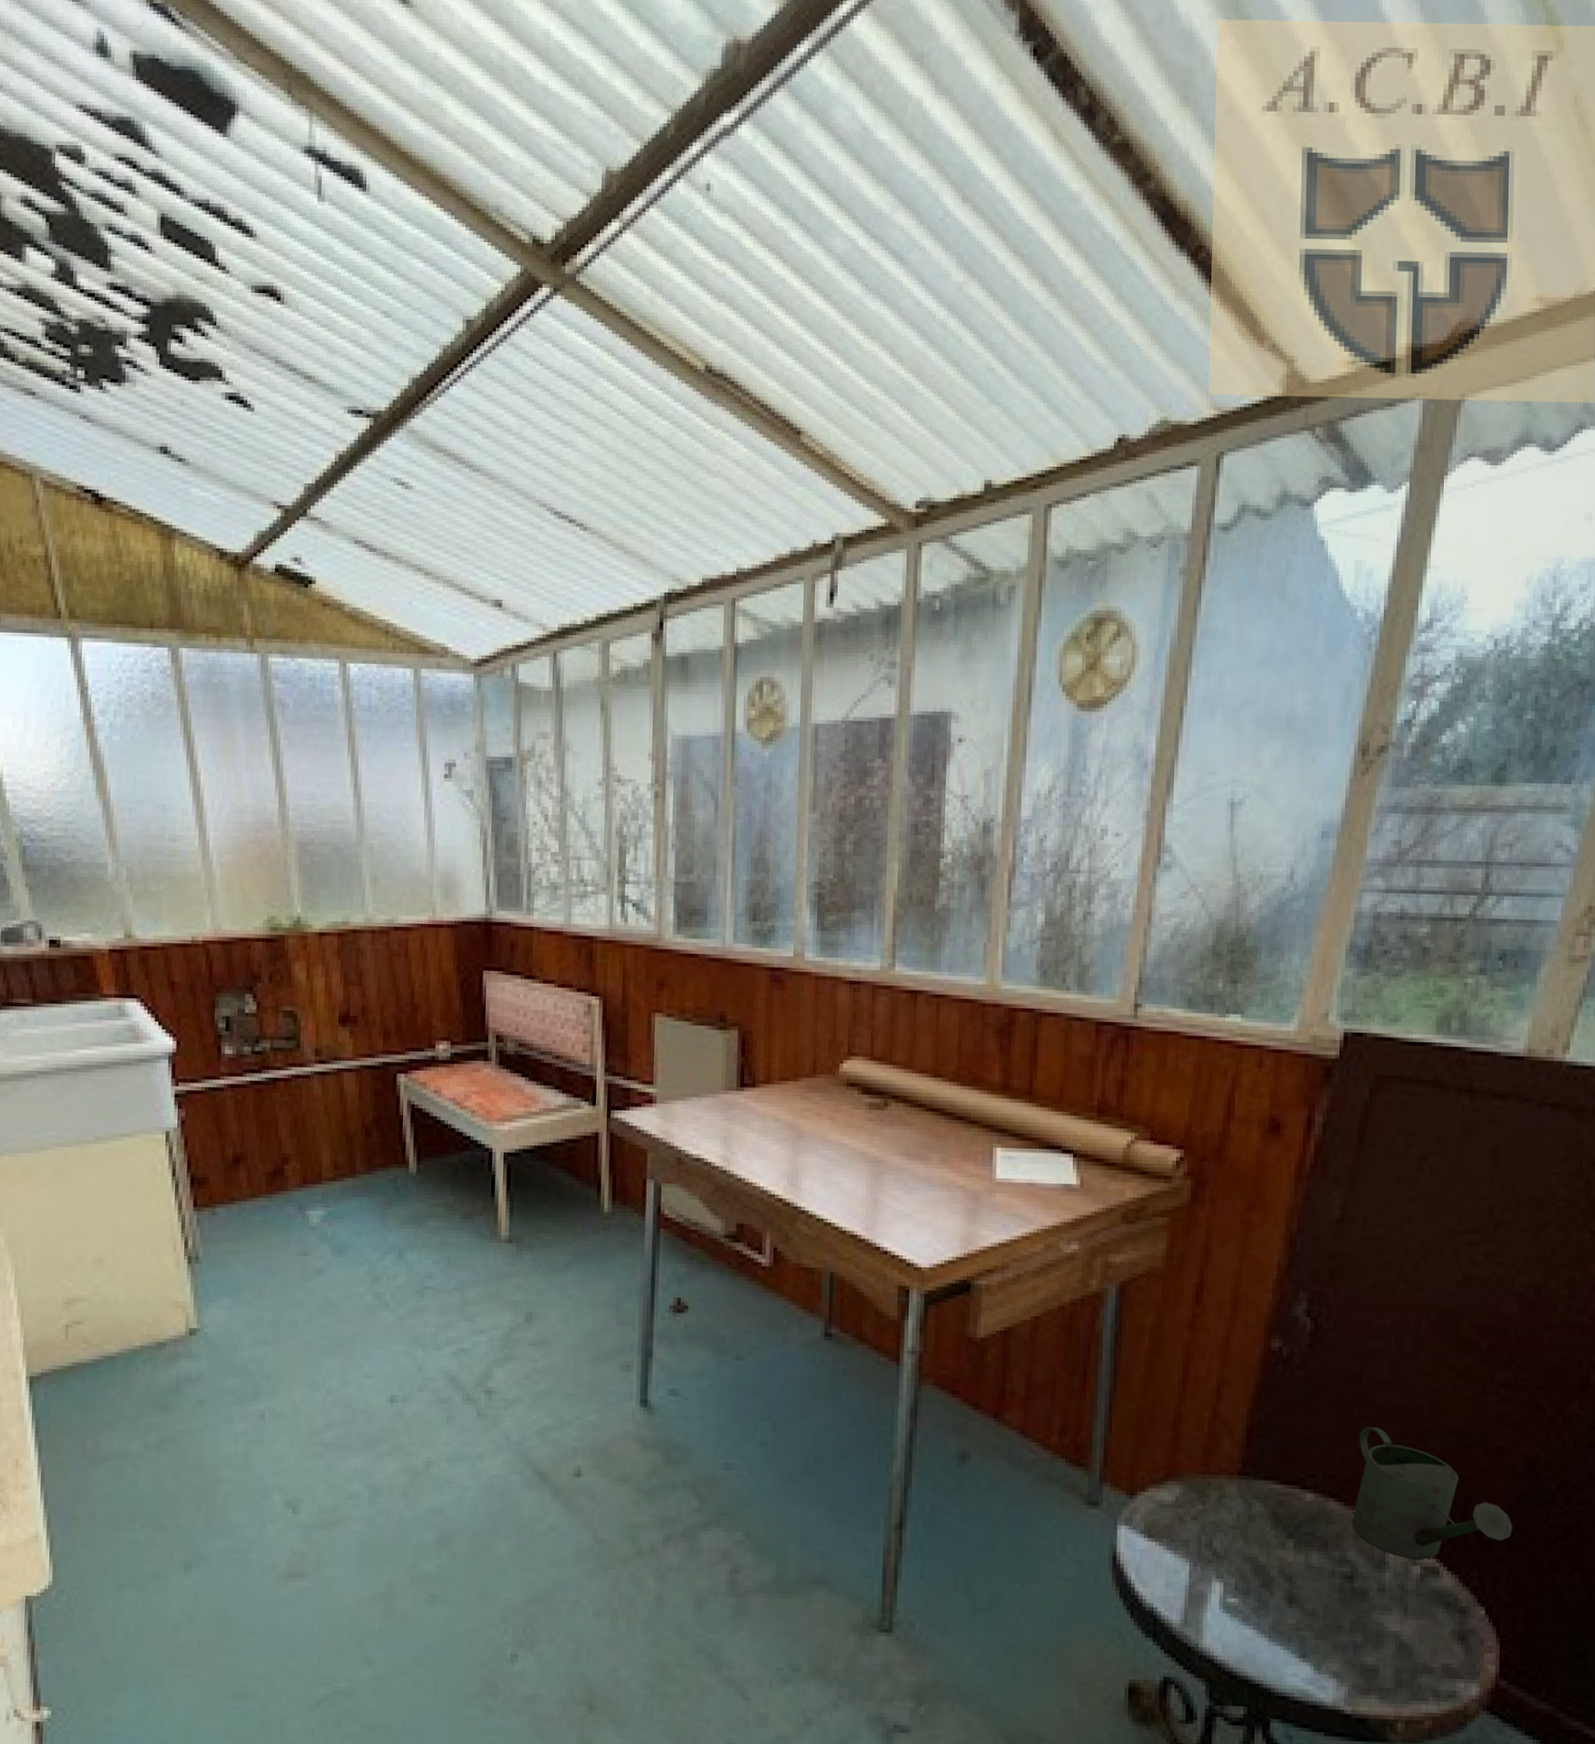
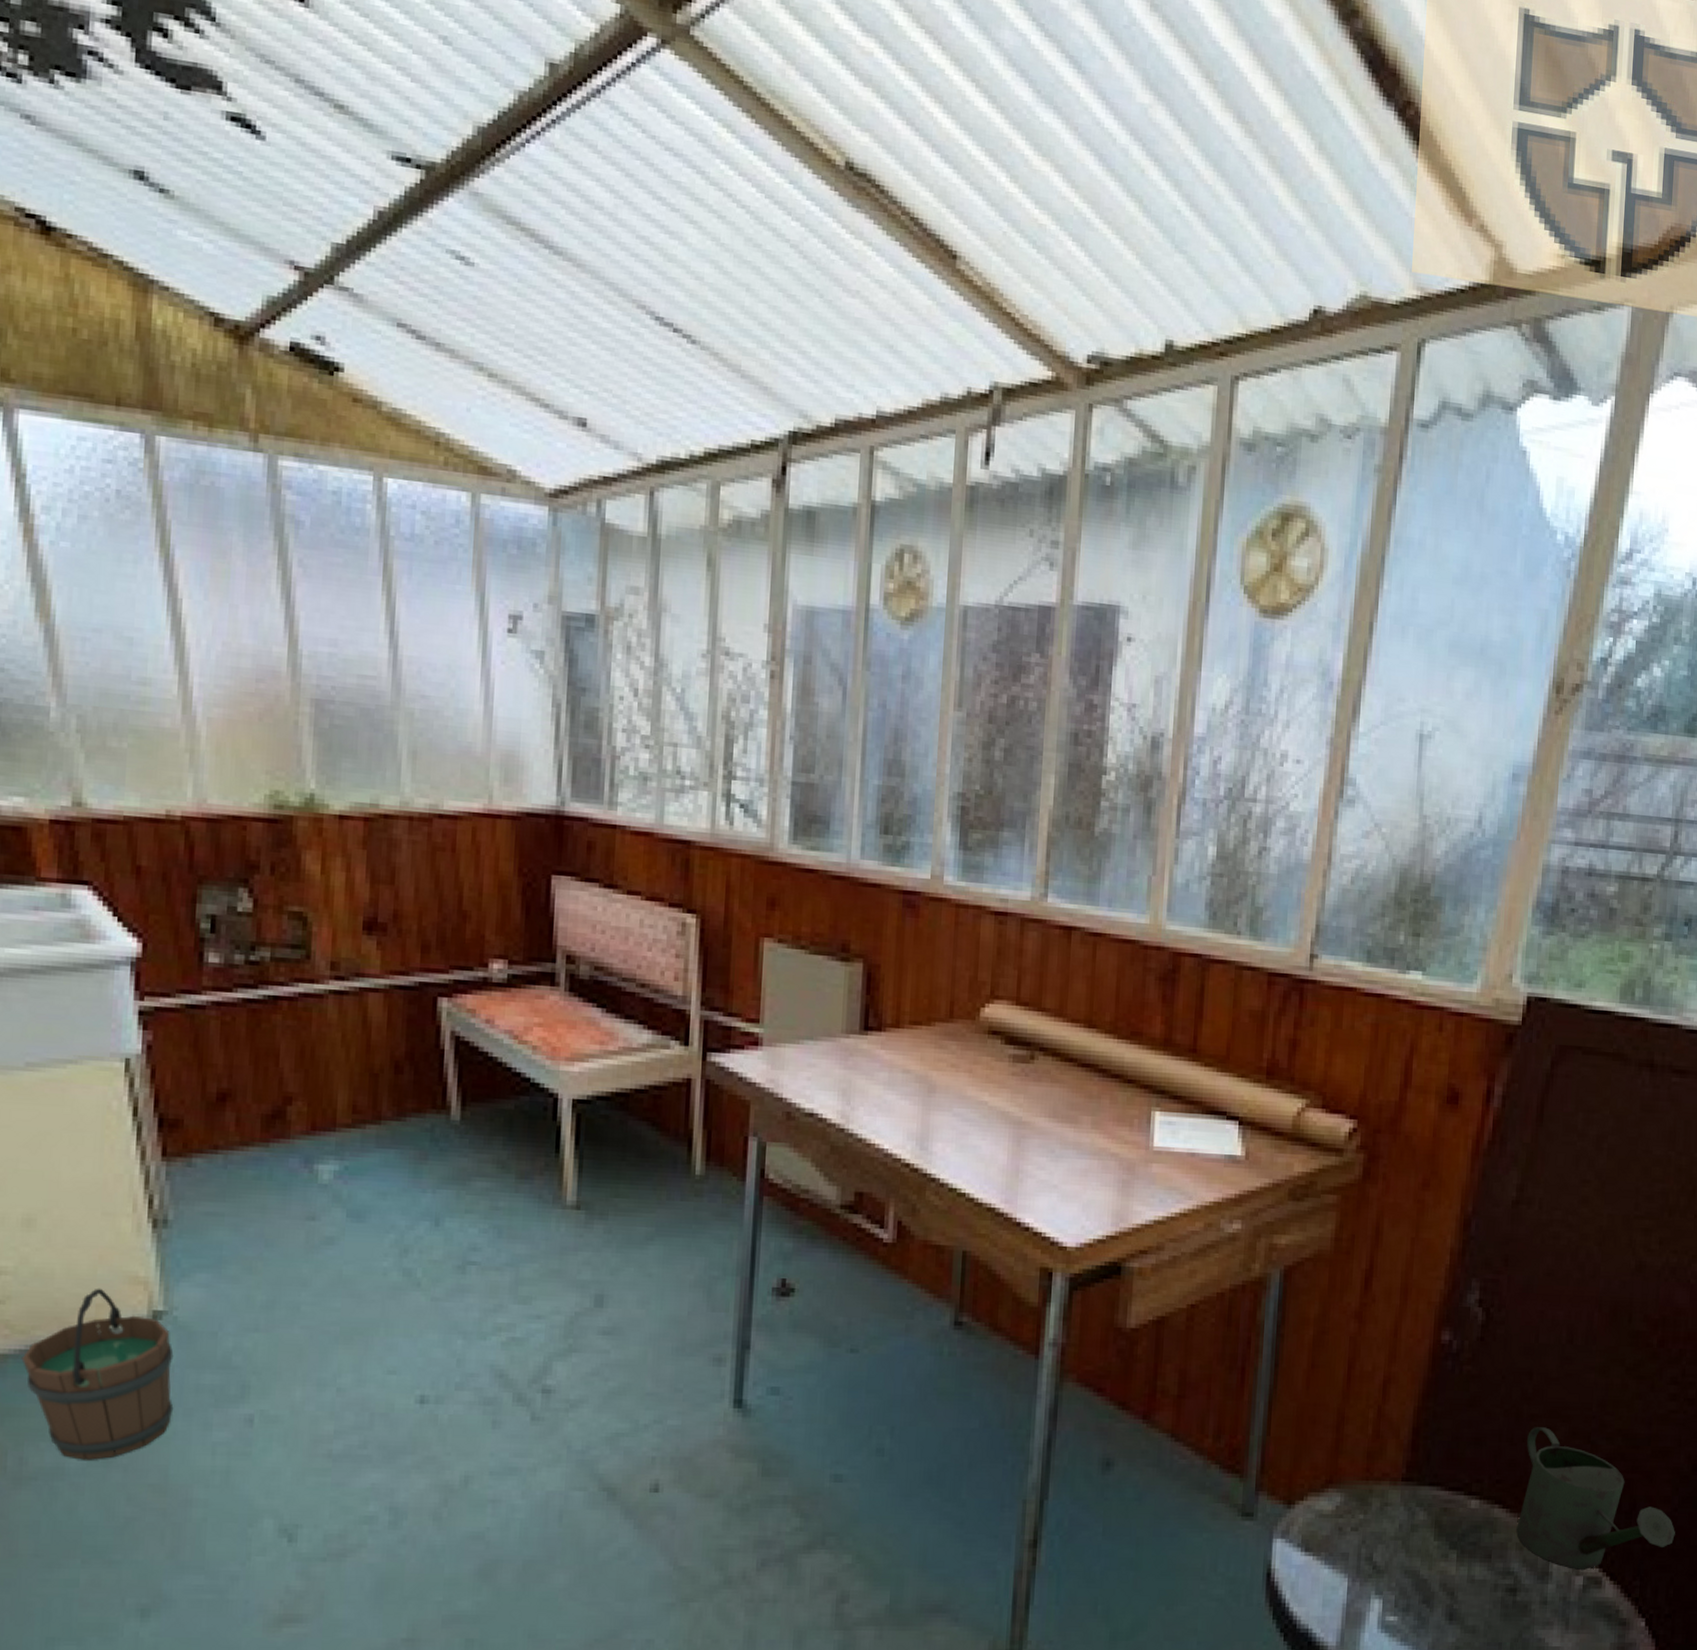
wooden bucket: none [96,1311,206,1446] -> present [21,1288,174,1460]

